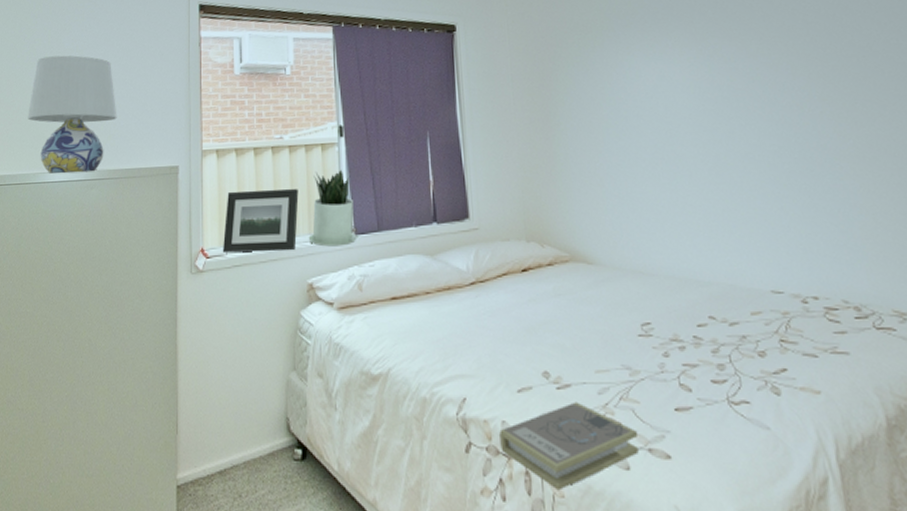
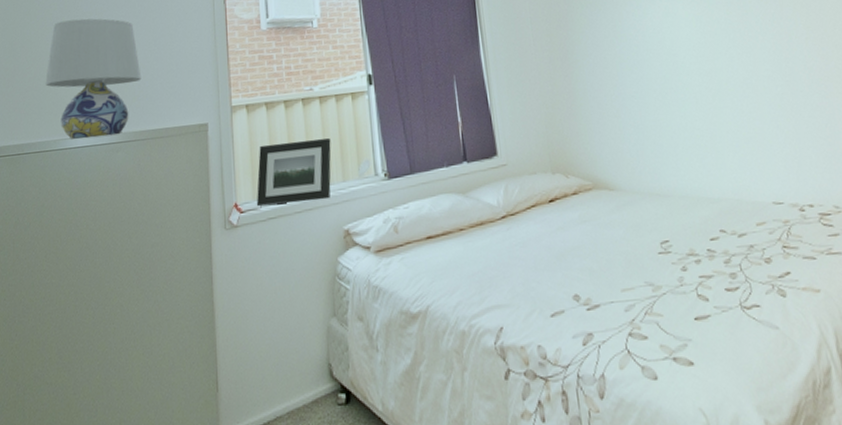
planter: present [308,169,357,247] -> none [342,116,391,193]
book: present [499,402,639,491] -> none [536,320,665,407]

